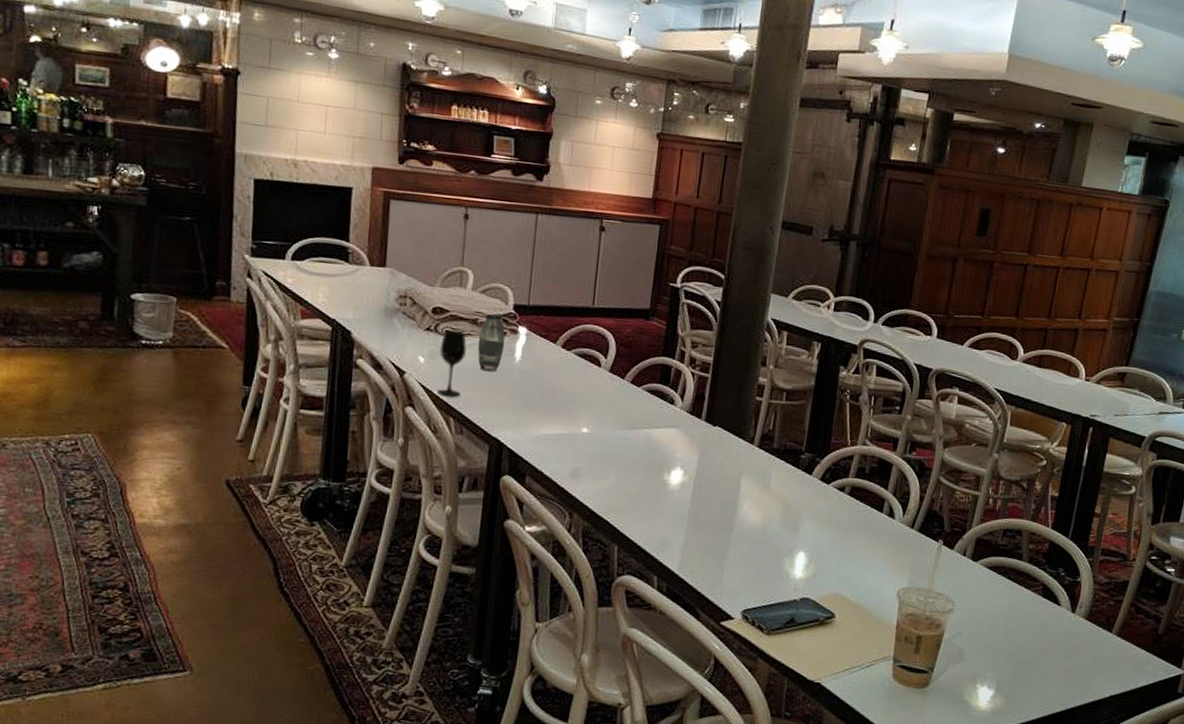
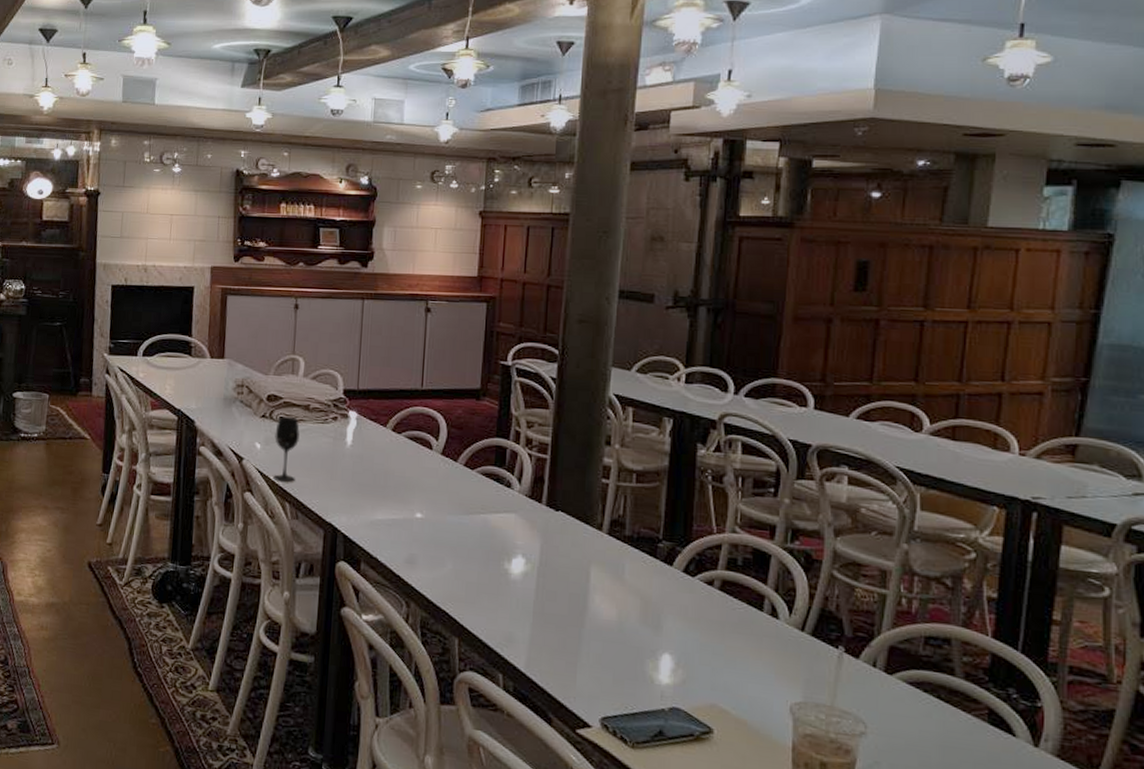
vase: present [477,314,506,372] -> none [310,400,337,457]

